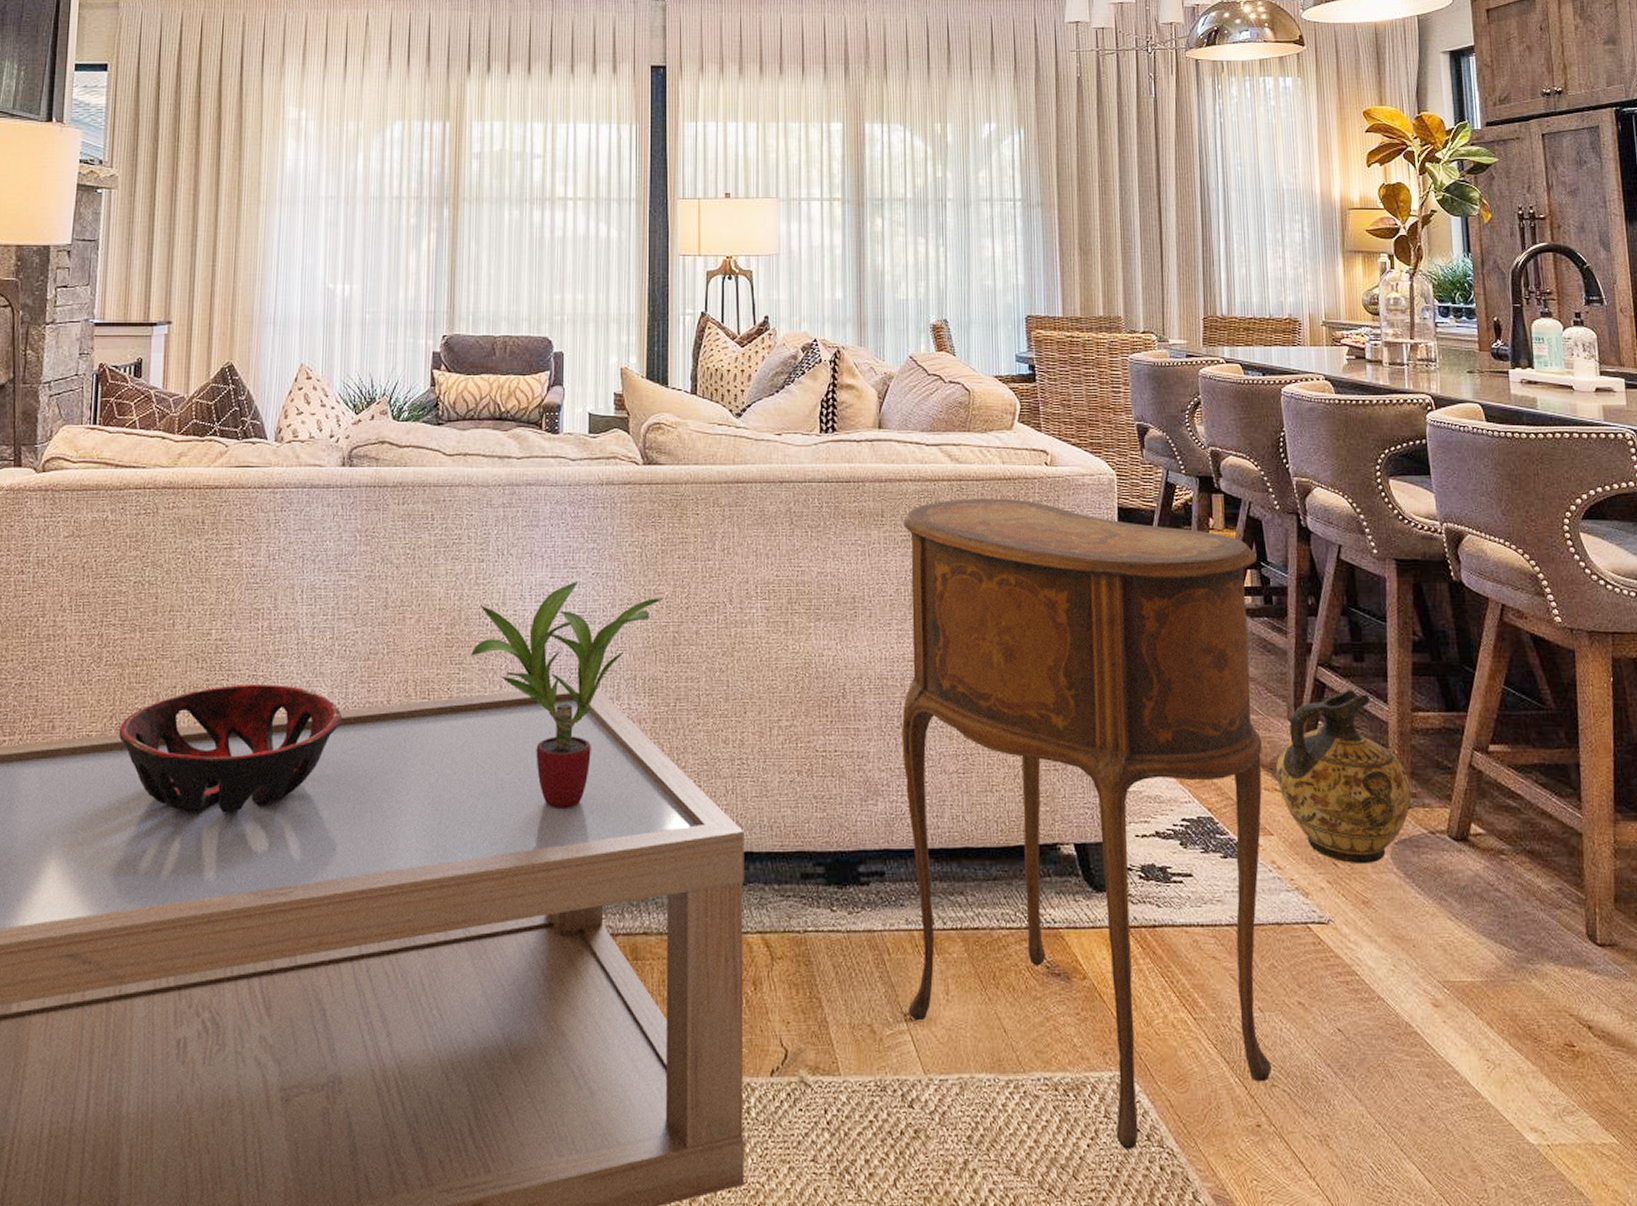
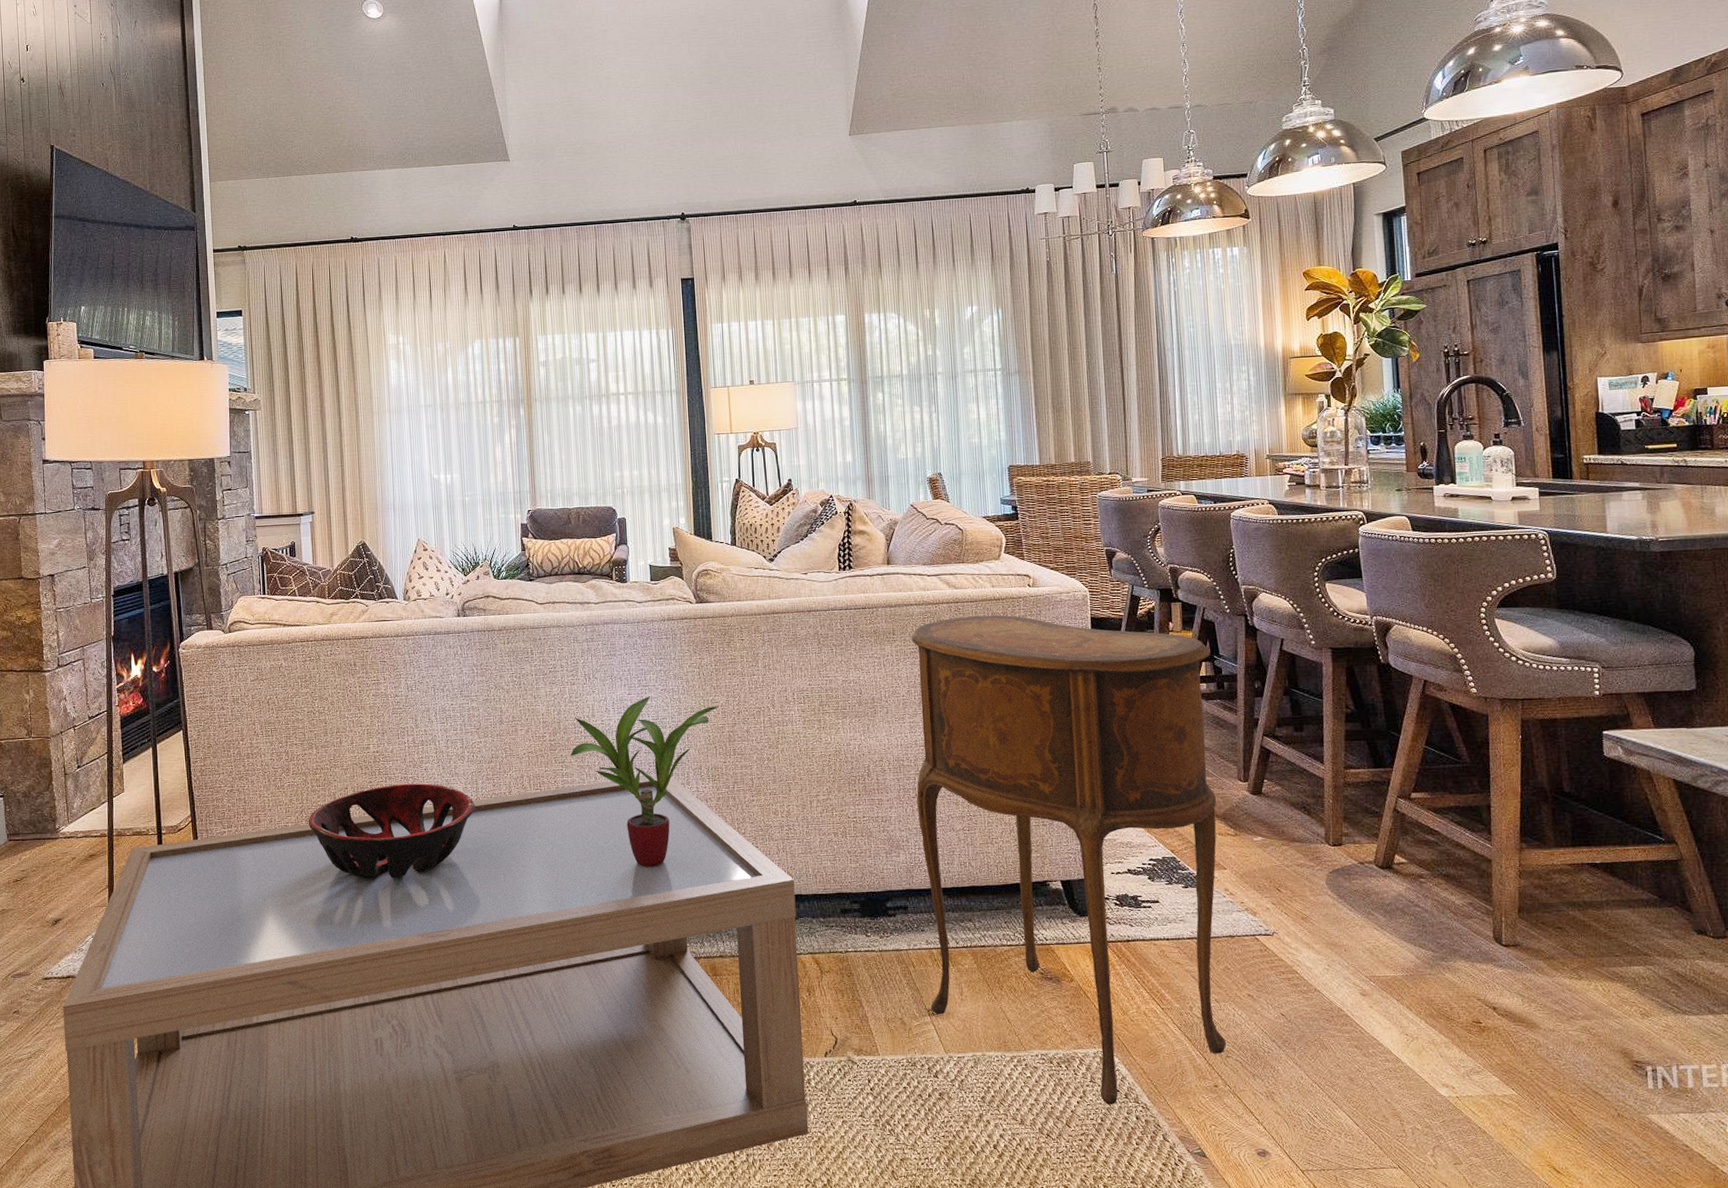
ceramic jug: present [1276,688,1412,865] -> none [1228,753,1344,890]

